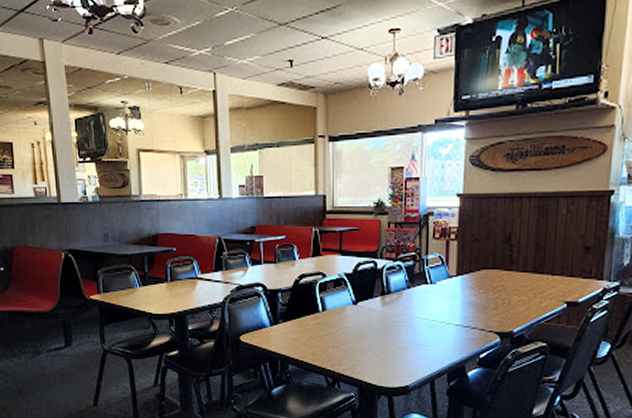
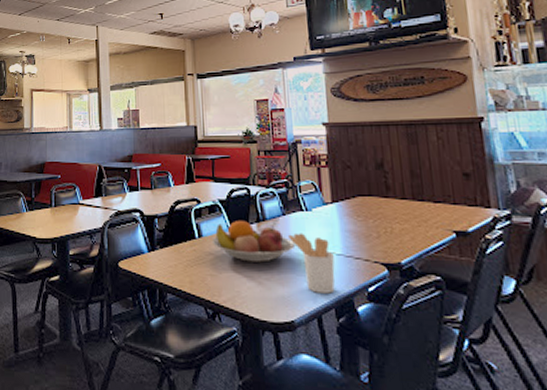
fruit bowl: none [335,294,417,334] -> present [211,221,296,263]
utensil holder: none [411,305,452,361] -> present [288,233,335,294]

